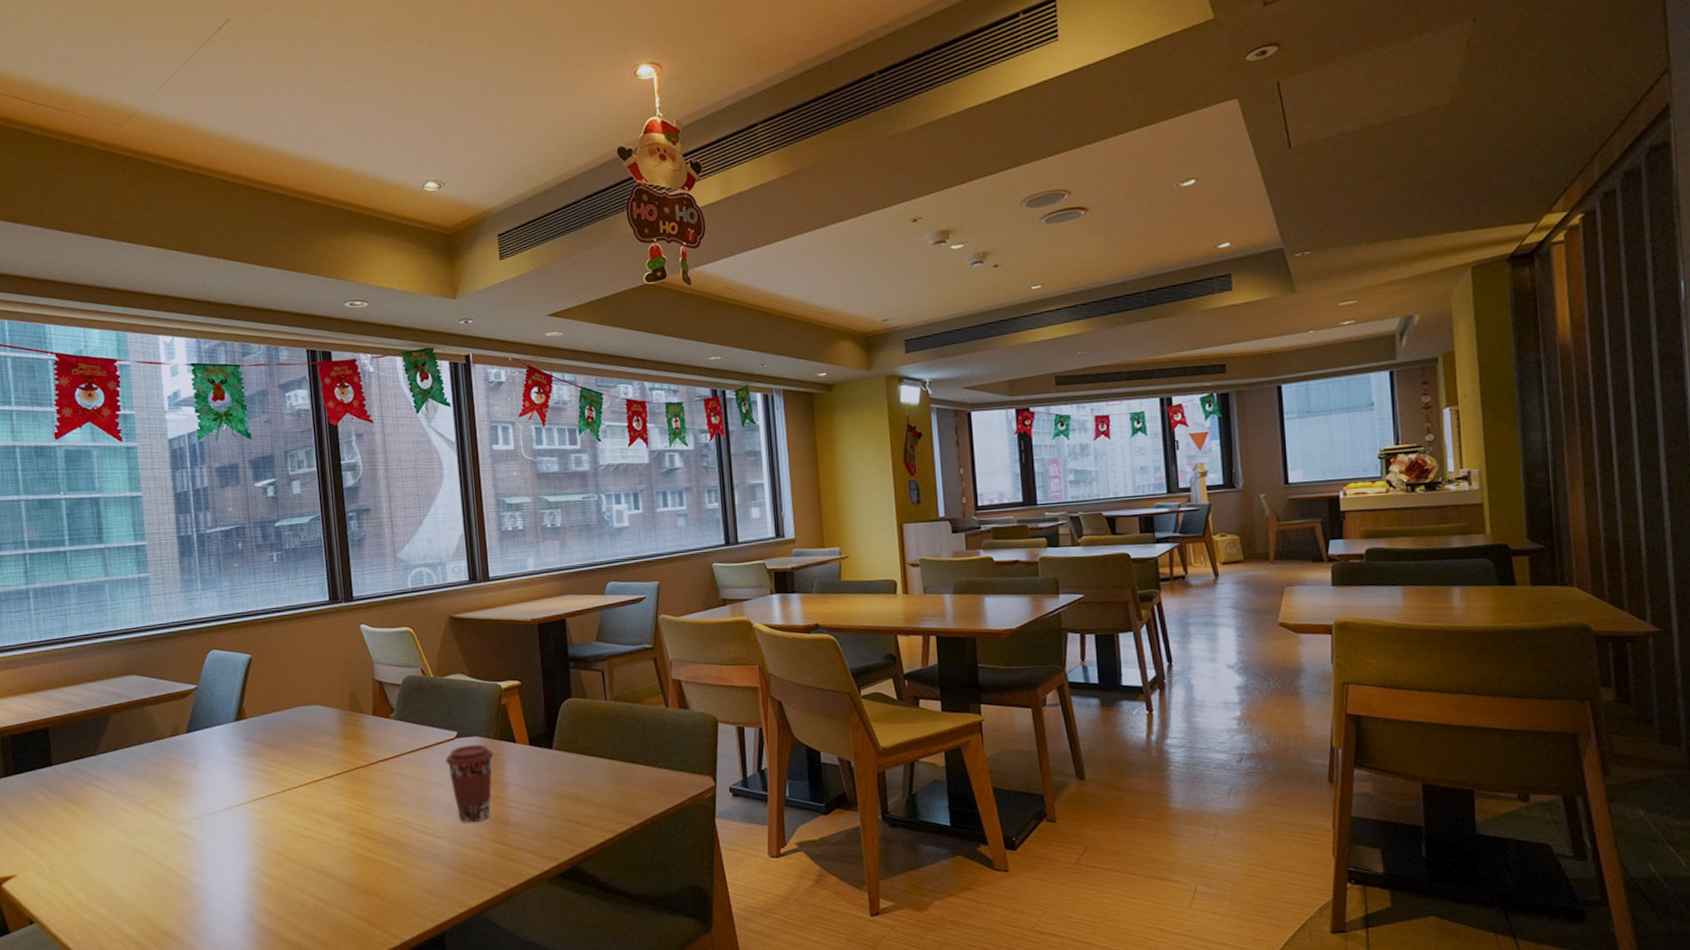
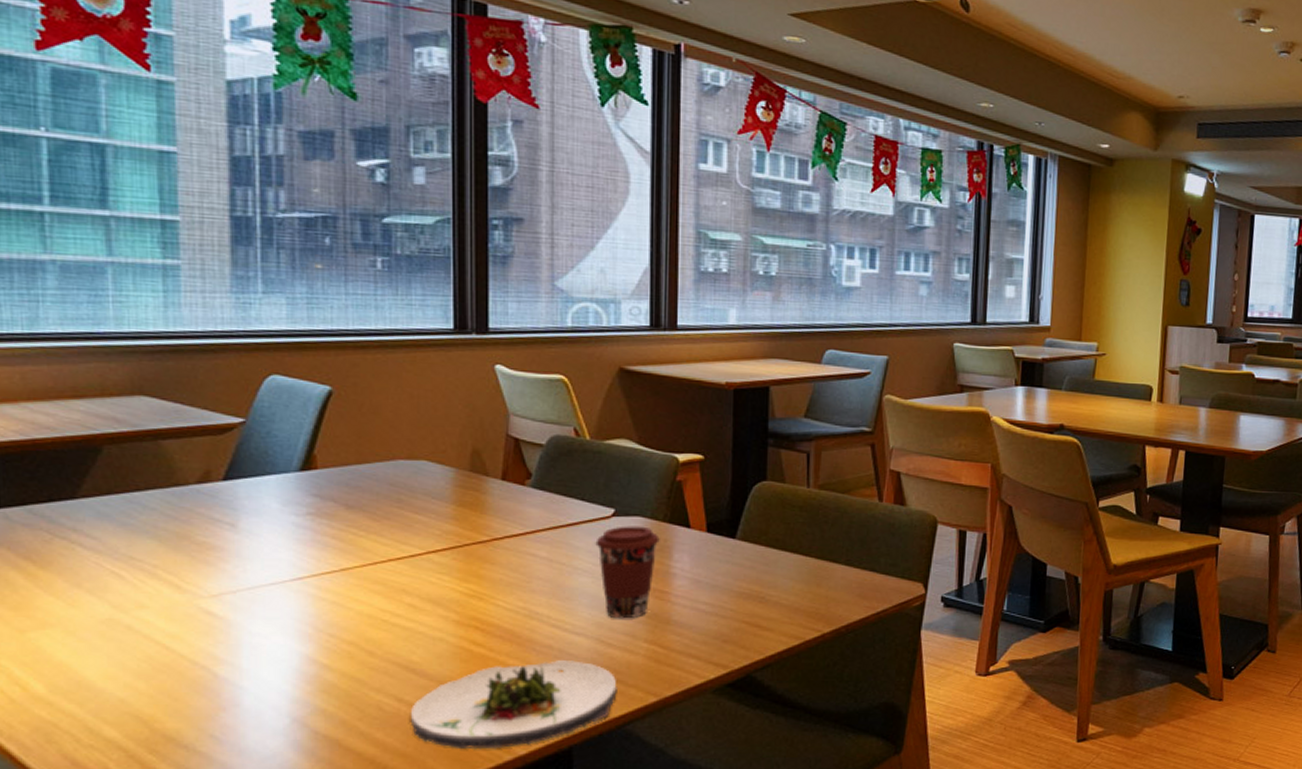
salad plate: none [324,859,474,937] -> present [410,660,617,750]

